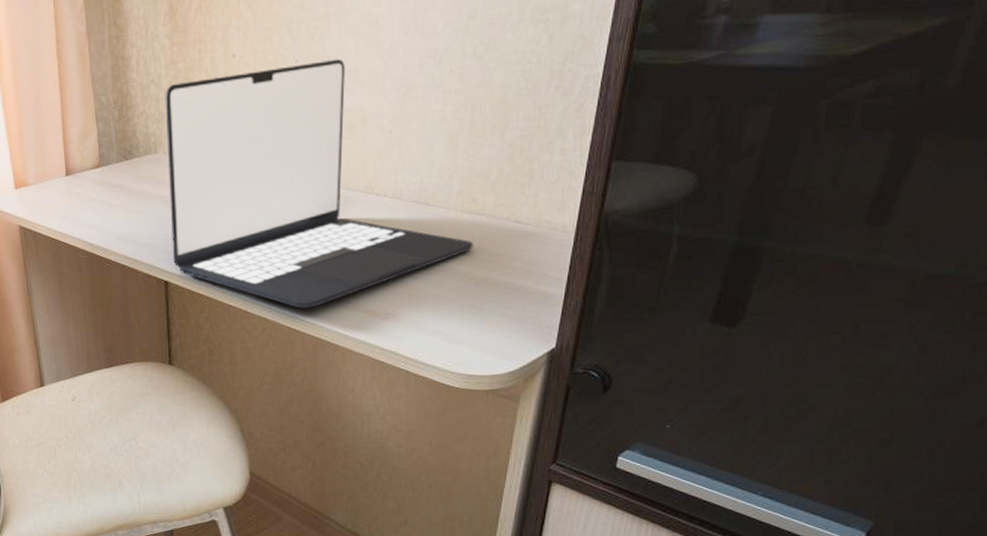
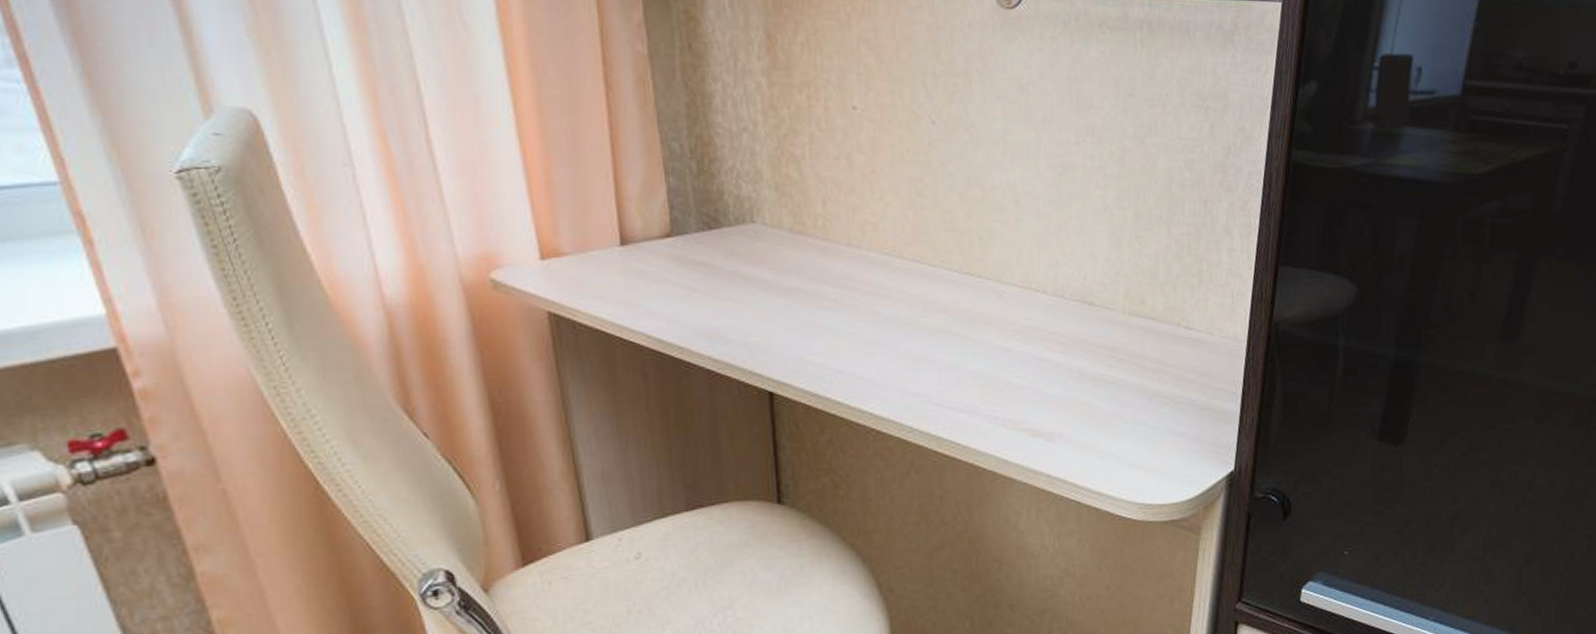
laptop: present [165,58,473,308] -> none [763,125,1144,428]

